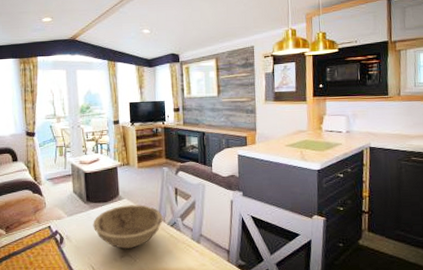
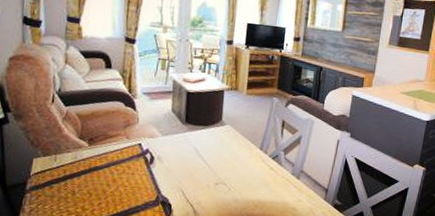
bowl: present [93,205,163,249] -> none [188,131,266,177]

